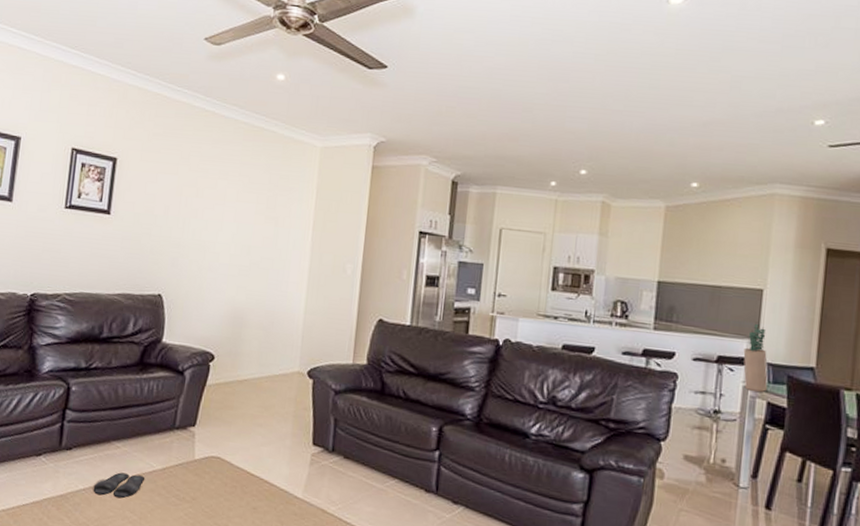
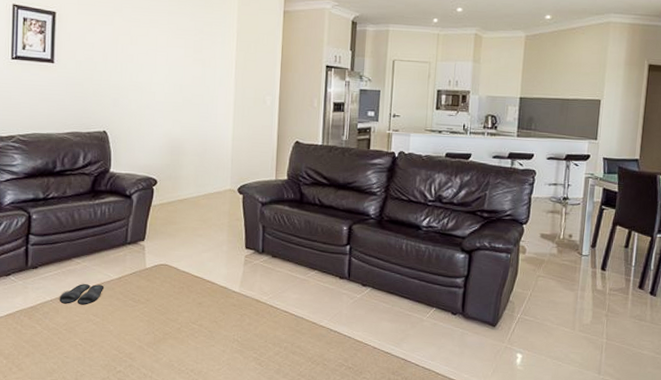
vase: present [743,321,768,393] -> none [585,126,604,182]

